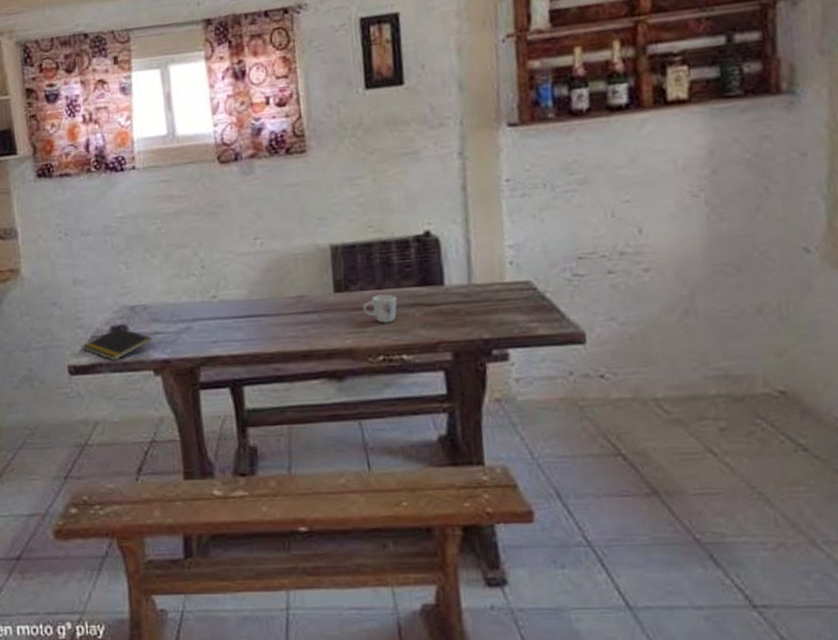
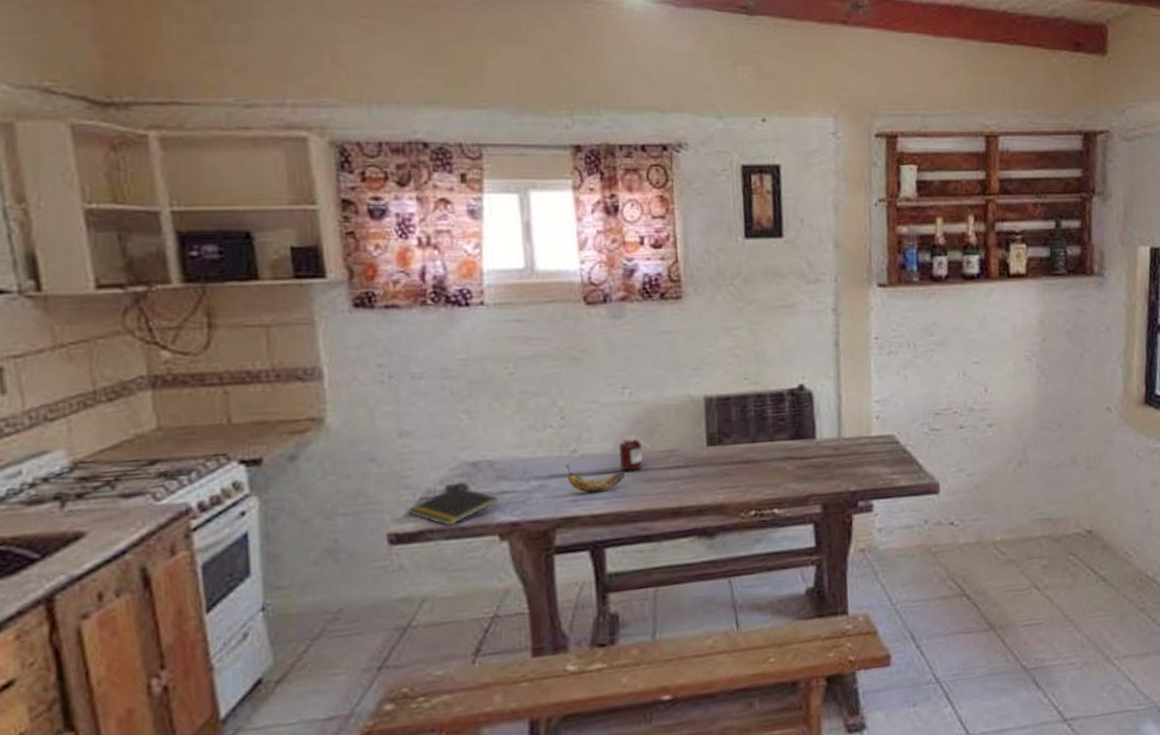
banana: none [206,309,259,335] -> present [565,464,626,493]
jar: none [253,282,281,316] -> present [619,435,650,471]
mug: present [362,294,397,323] -> none [735,447,770,477]

